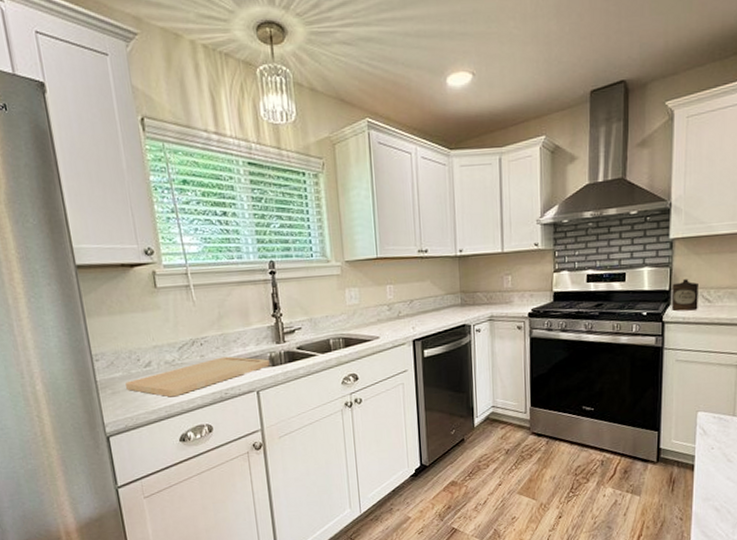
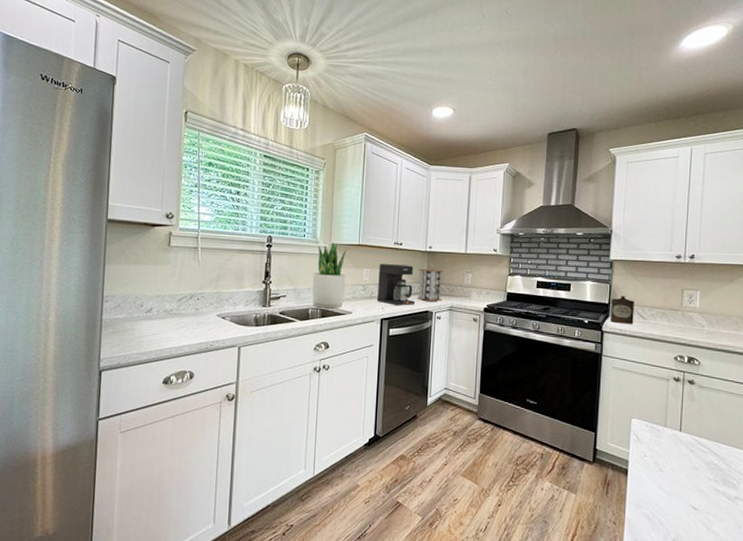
cutting board: present [125,356,270,397] -> none [126,312,254,343]
planter: none [328,259,369,337] -> present [312,242,347,309]
coffee maker: none [403,274,450,324] -> present [376,264,416,307]
spice rack: none [449,270,480,315] -> present [417,264,444,302]

